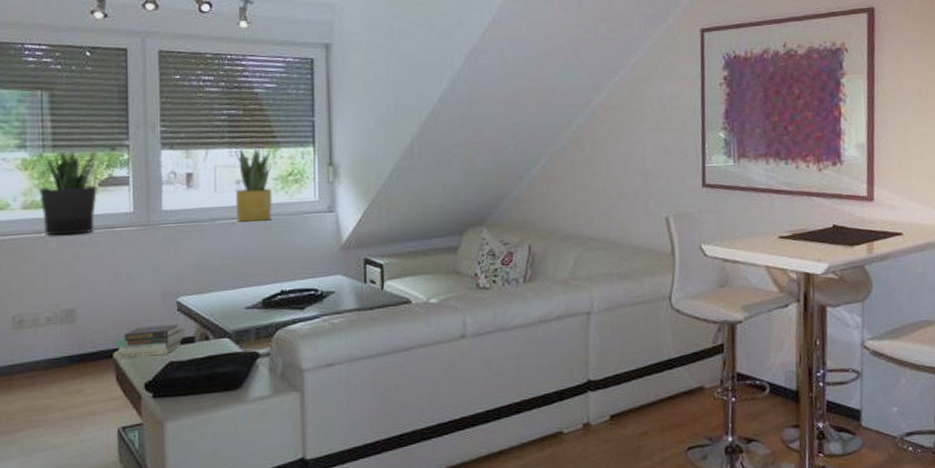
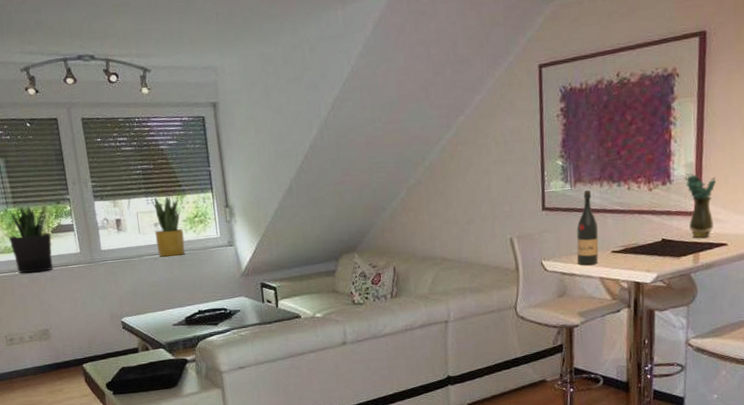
books: present [113,324,186,359] -> none [80,339,131,366]
wine bottle: none [740,166,764,253] -> present [576,189,599,266]
vase: none [856,152,890,226] -> present [685,171,717,239]

